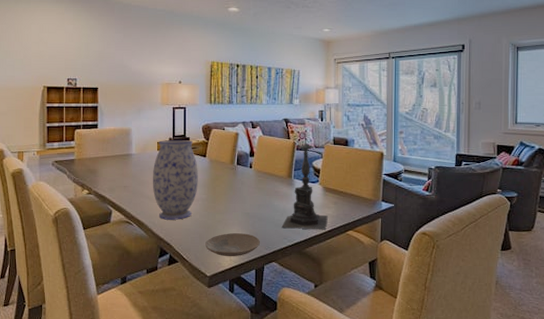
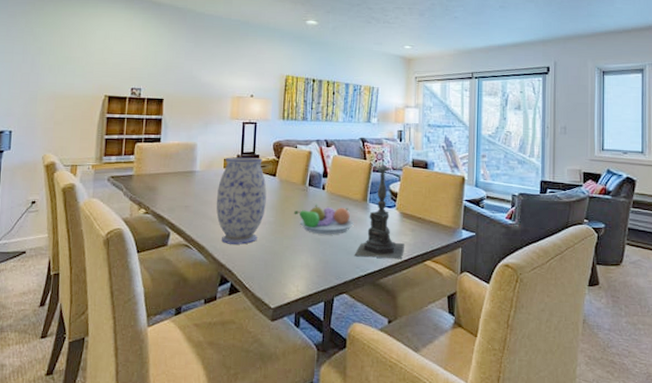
plate: present [205,233,261,256] -> none [270,260,331,287]
fruit bowl: none [224,181,280,209] -> present [294,203,354,235]

